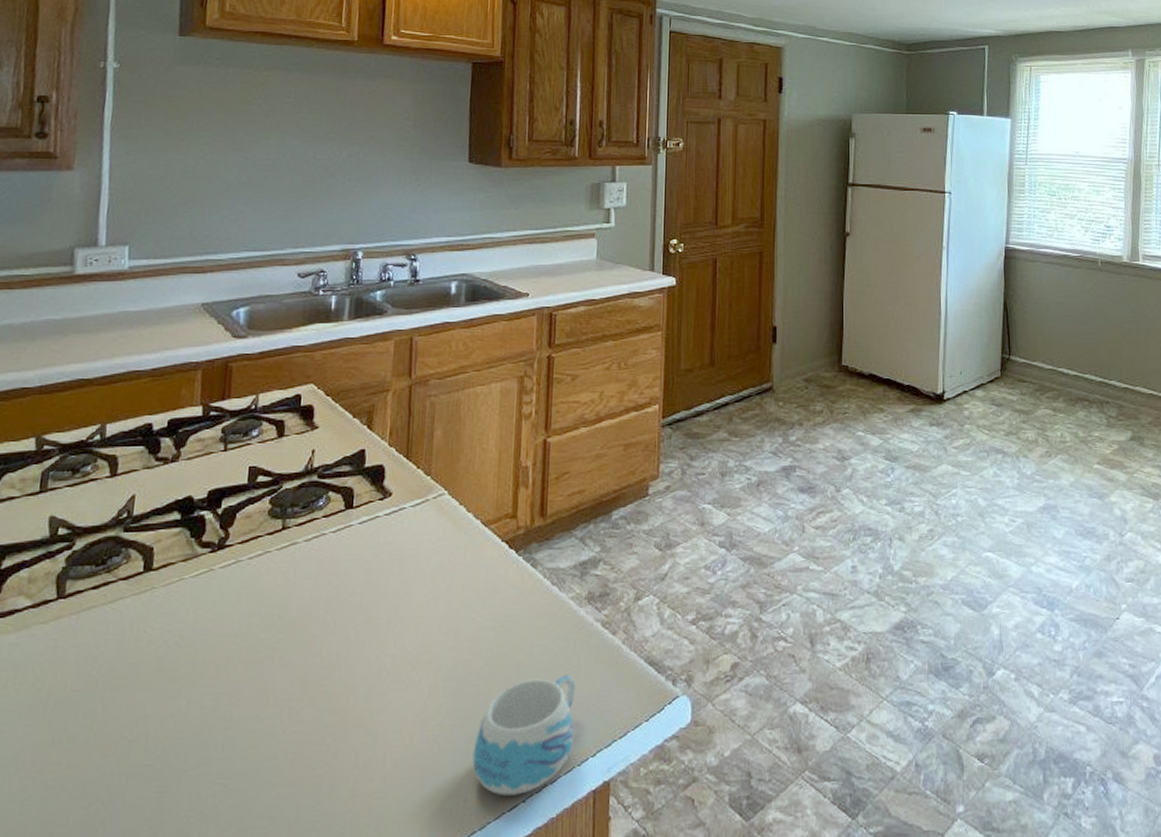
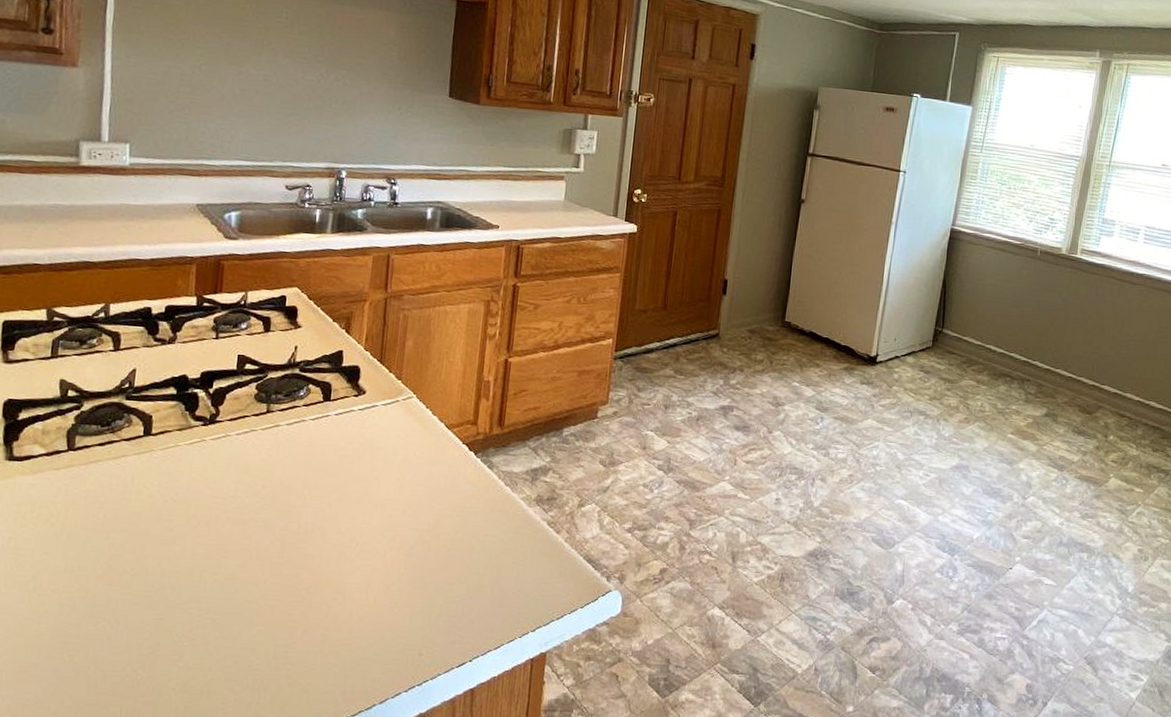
mug: present [472,674,576,796] -> none [428,562,522,655]

